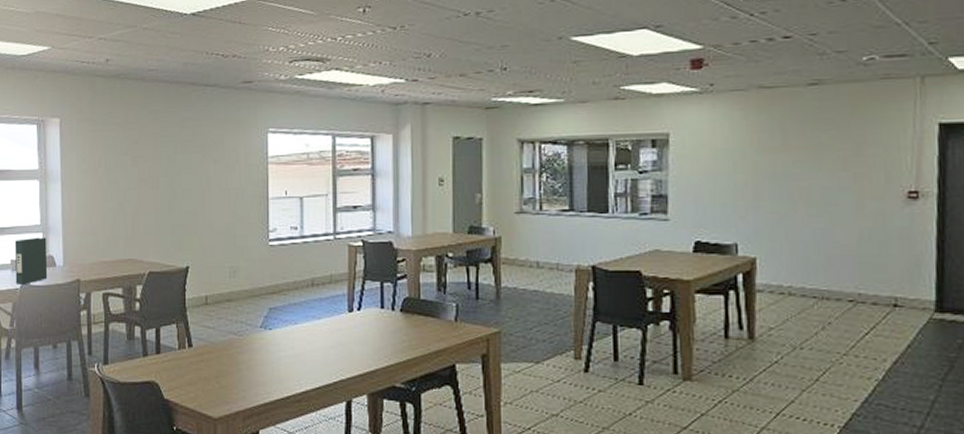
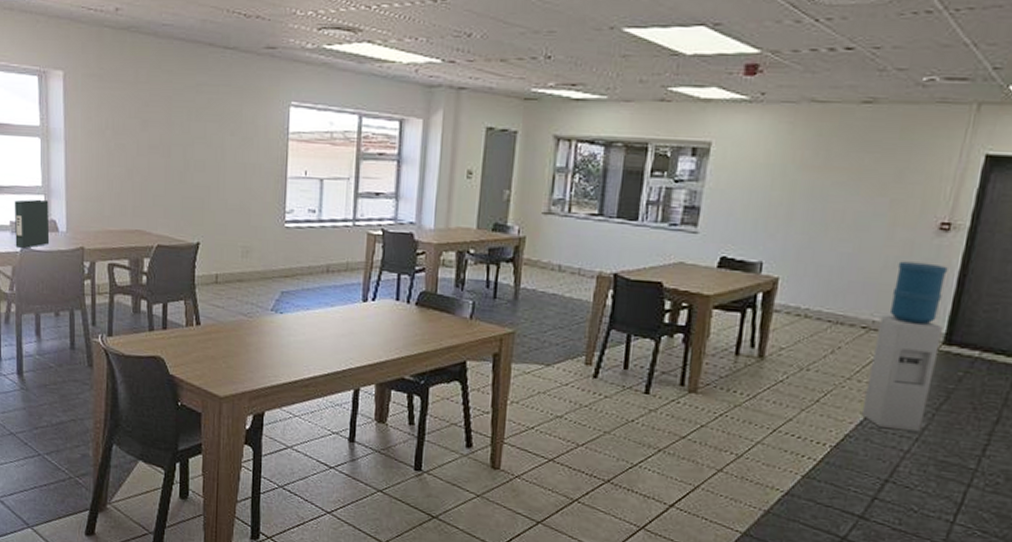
water cooler: none [864,232,933,406] -> present [861,261,948,432]

